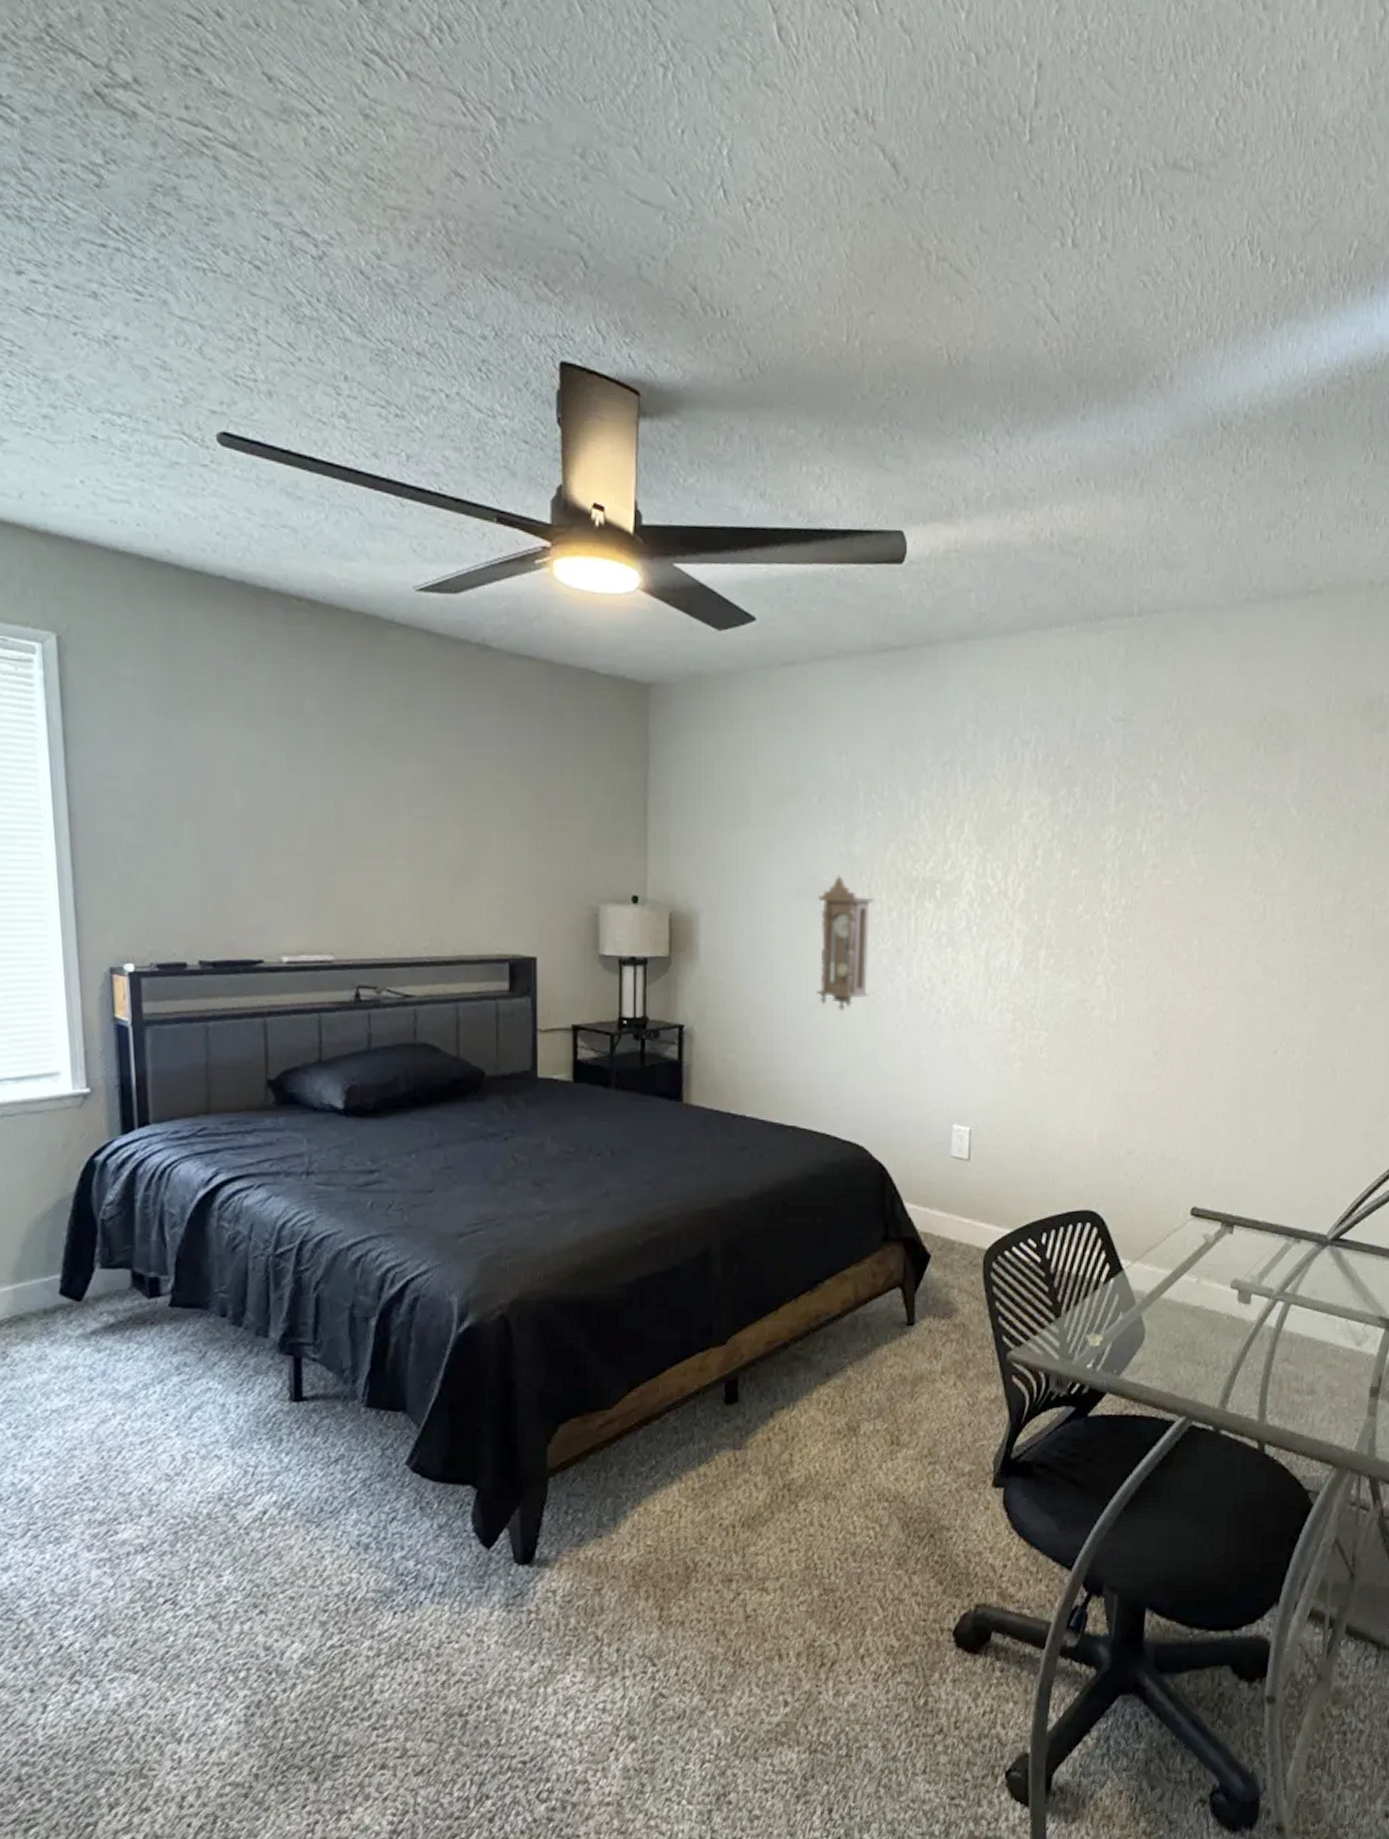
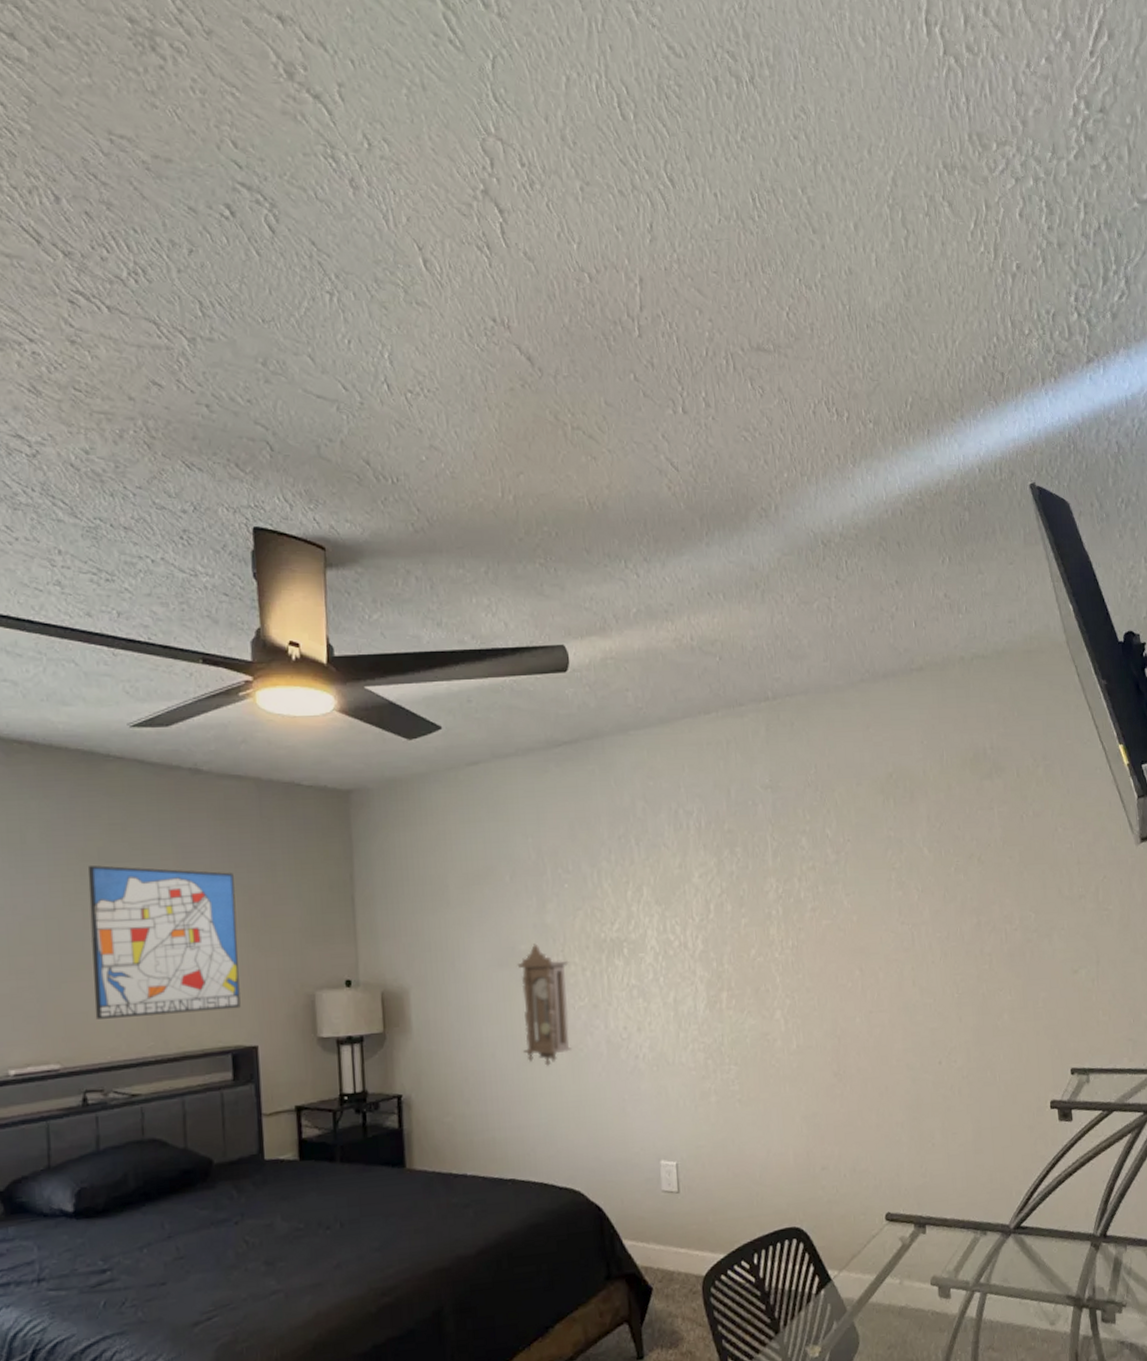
wall art: none [367,745,521,915] -> present [88,865,241,1019]

